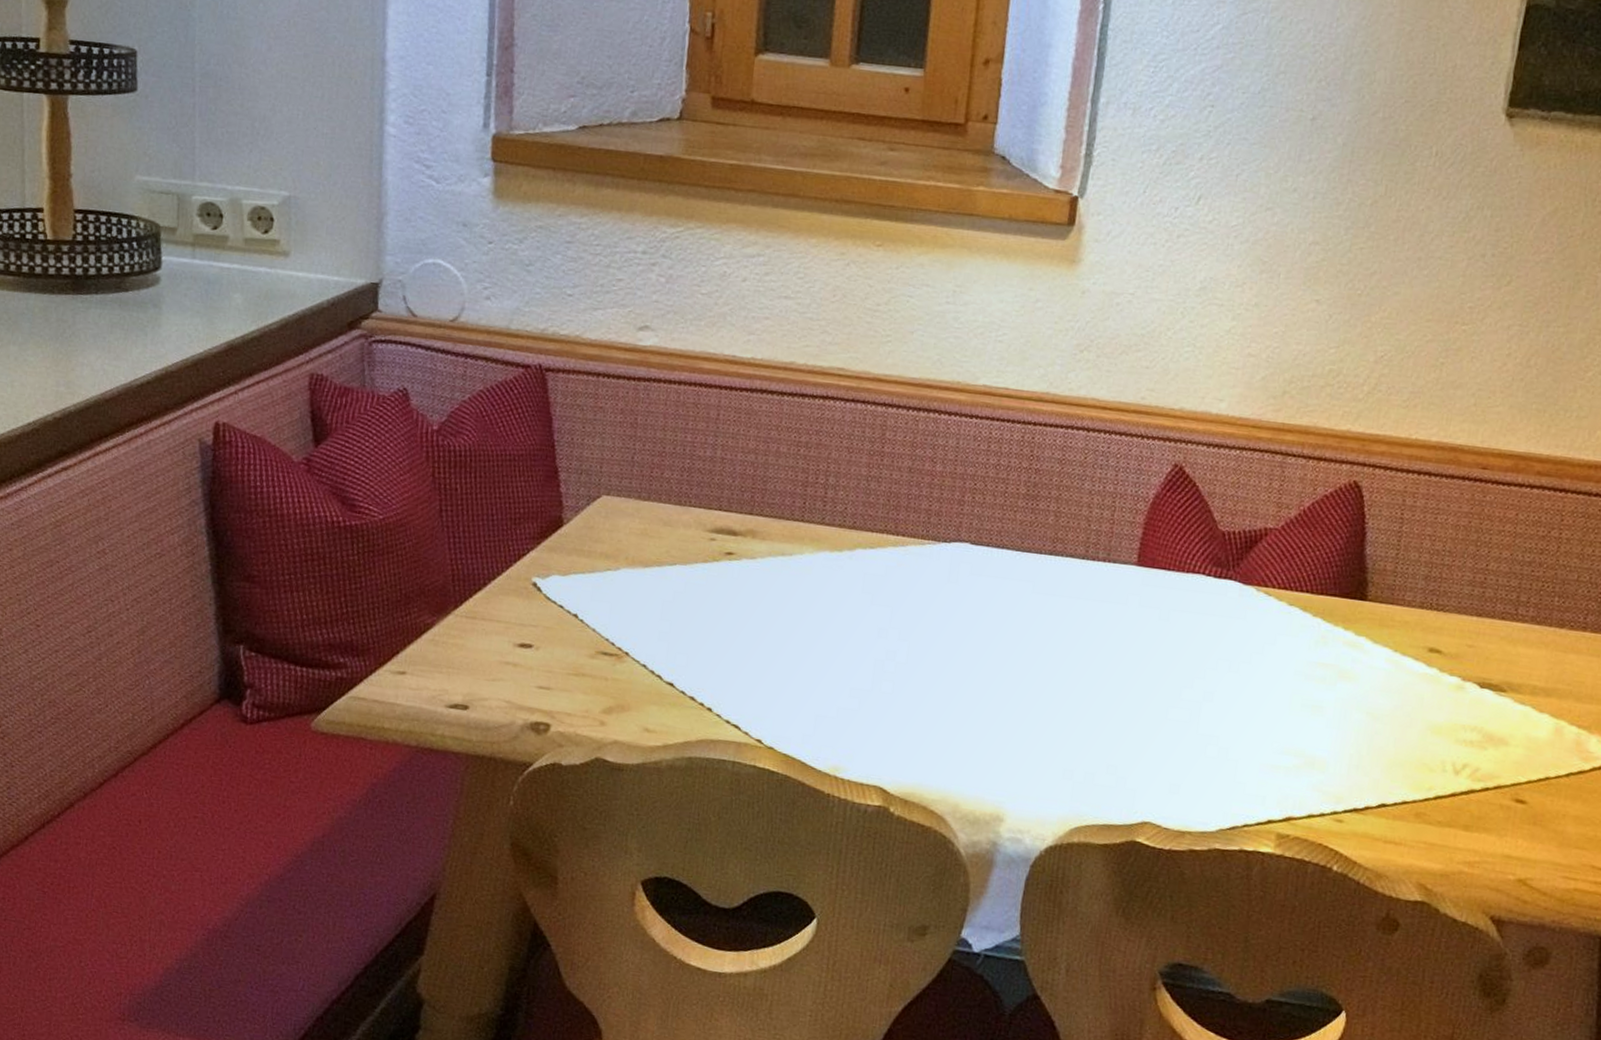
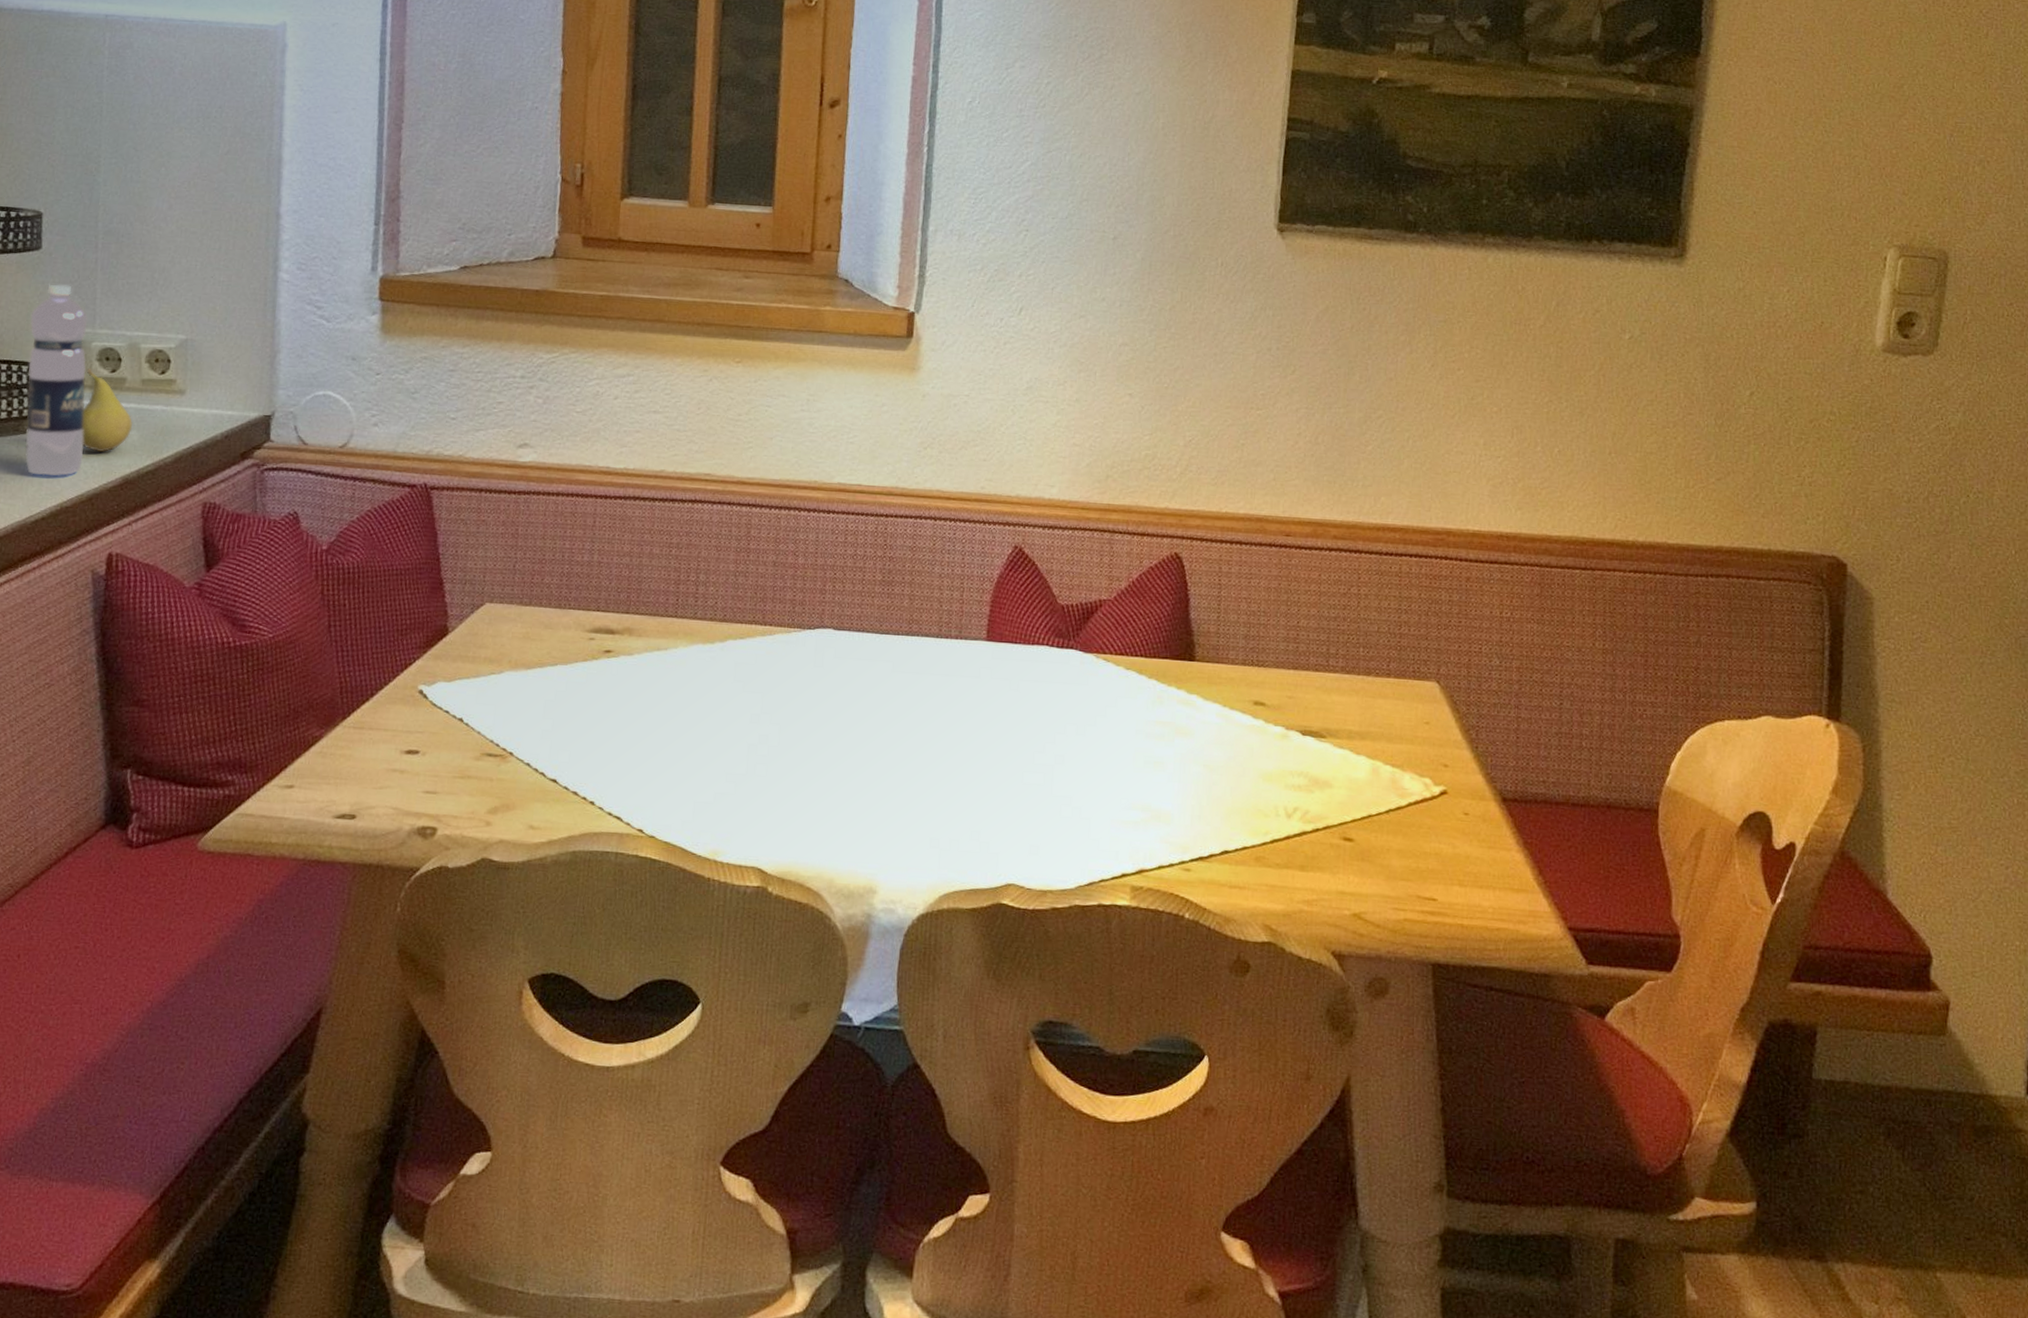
water bottle: none [128,130,188,339] -> present [25,284,88,476]
fruit: none [184,224,237,316] -> present [82,369,133,453]

